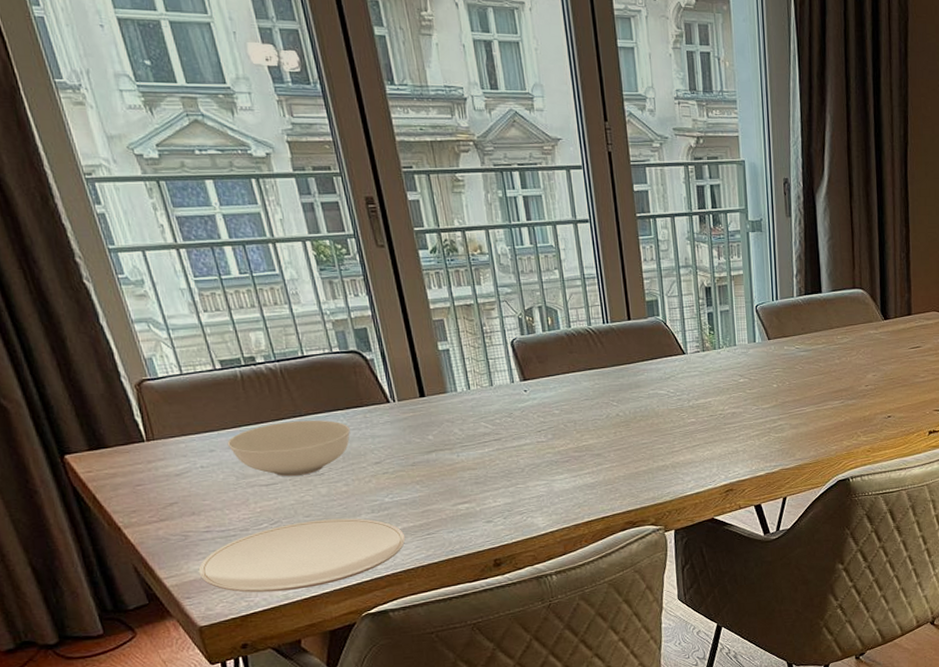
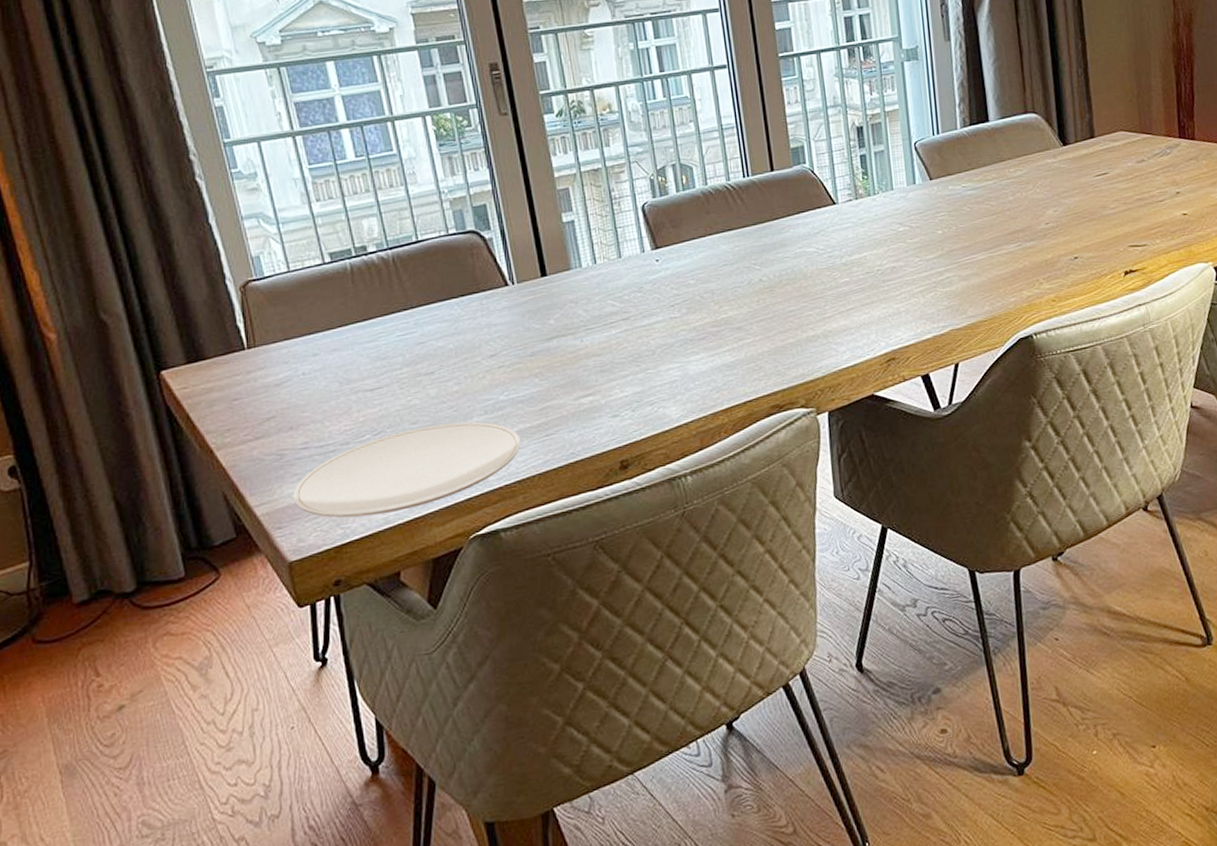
bowl: present [227,420,350,477] -> none [332,311,464,379]

